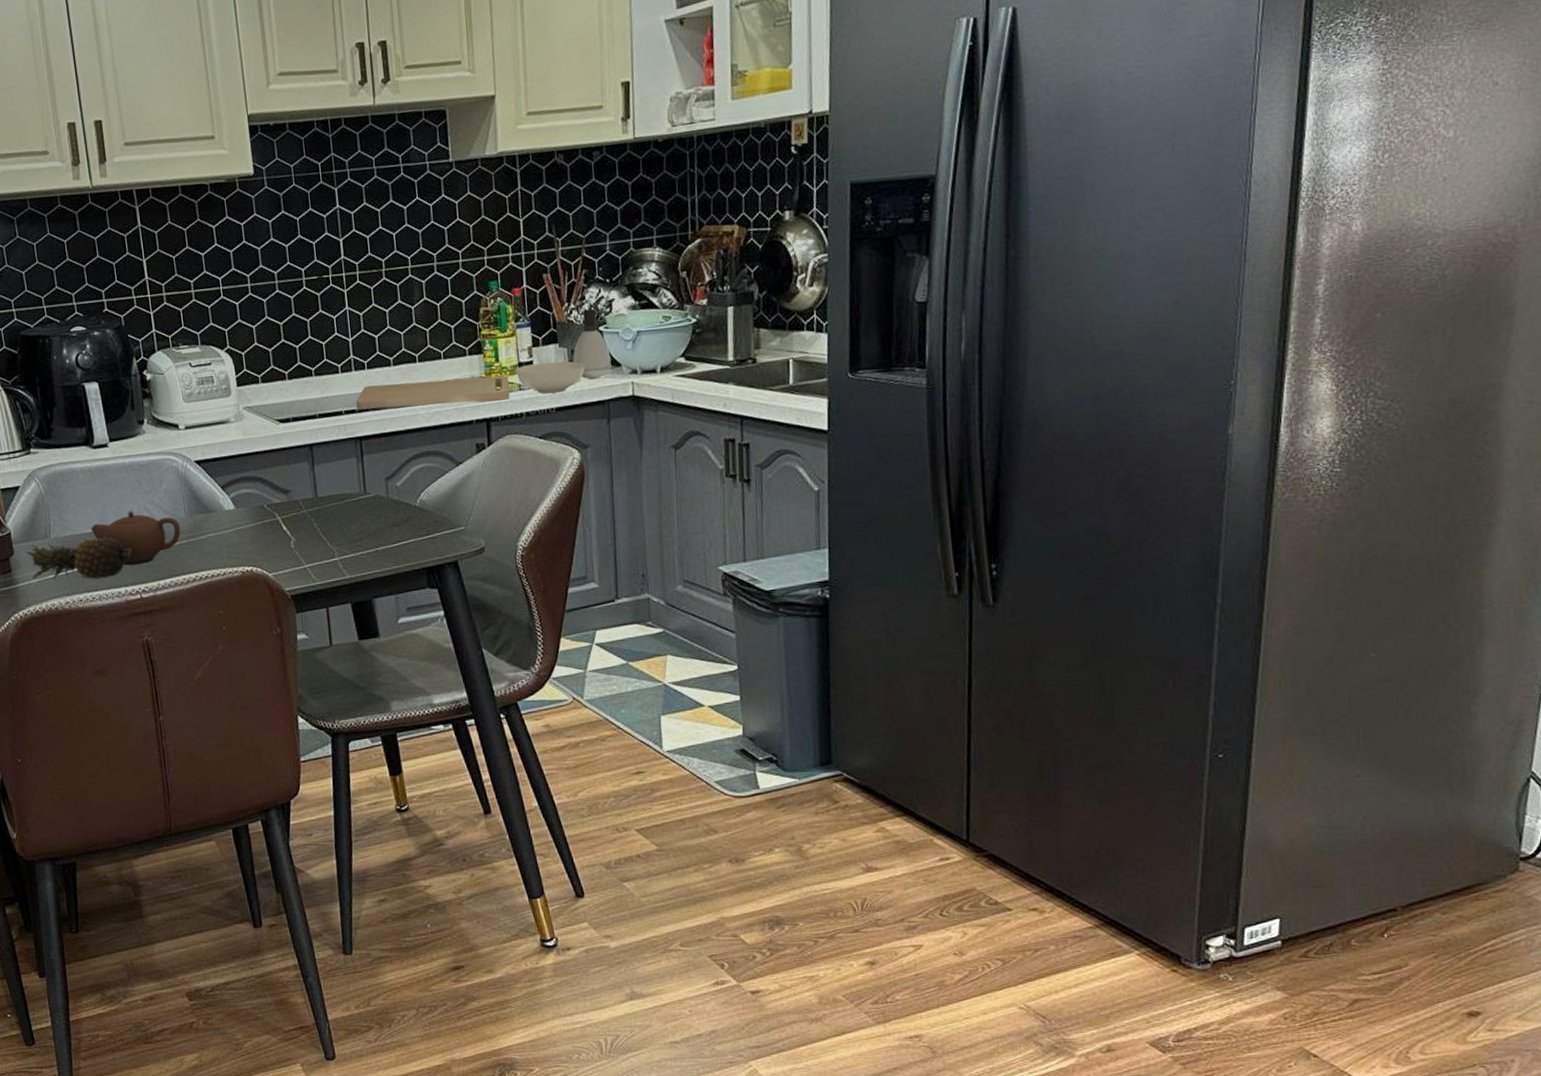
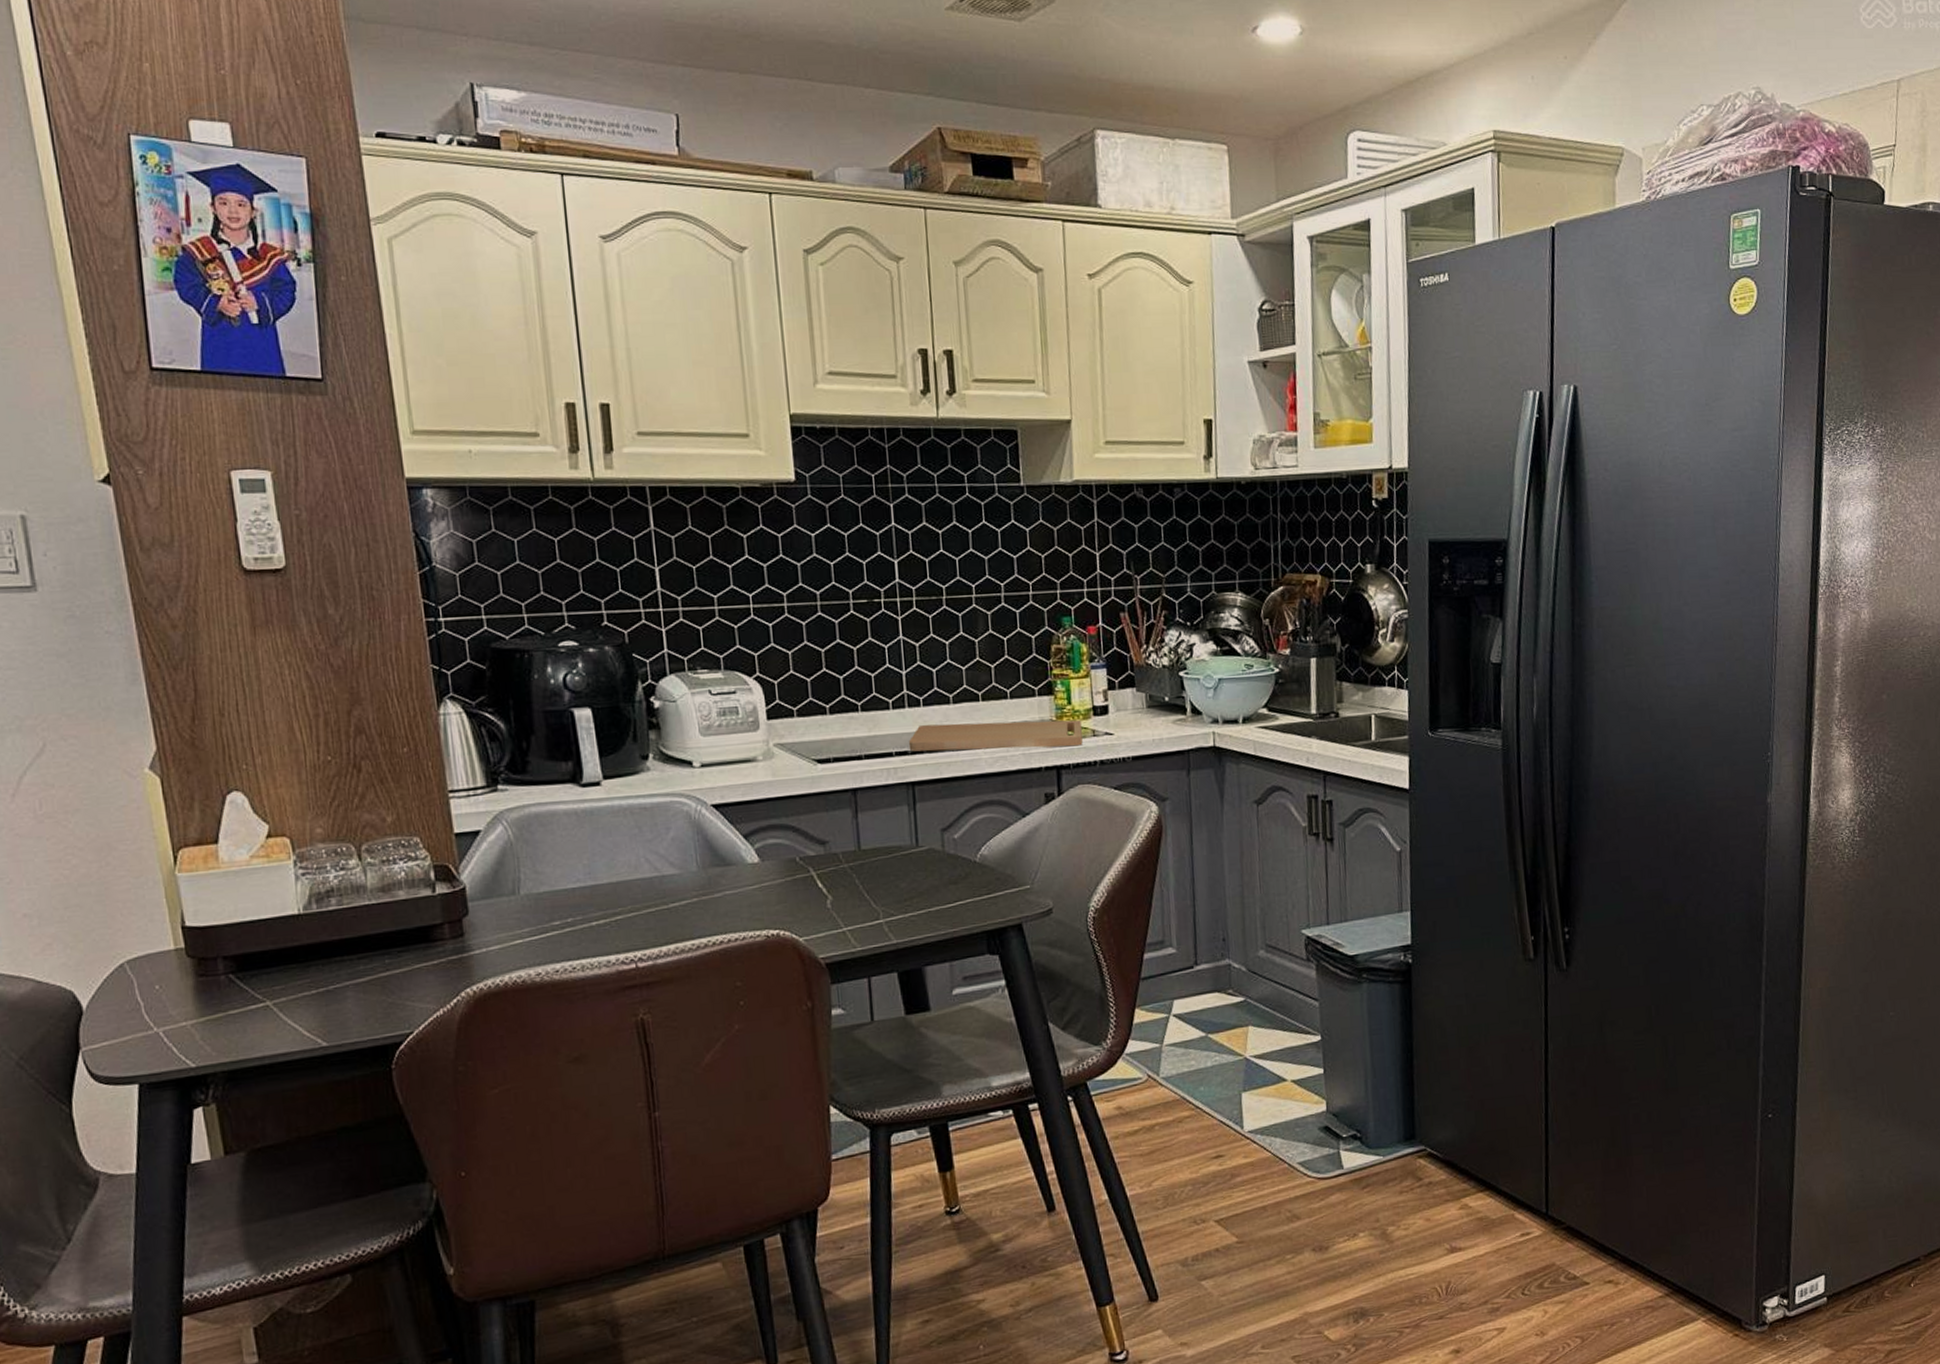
fruit: present [26,538,132,580] -> none [485,894,626,946]
teapot: present [90,511,181,566] -> none [573,862,691,929]
bowl: present [515,361,586,394] -> none [1089,707,1165,741]
soap dispenser: present [572,309,612,379] -> none [1151,653,1192,727]

